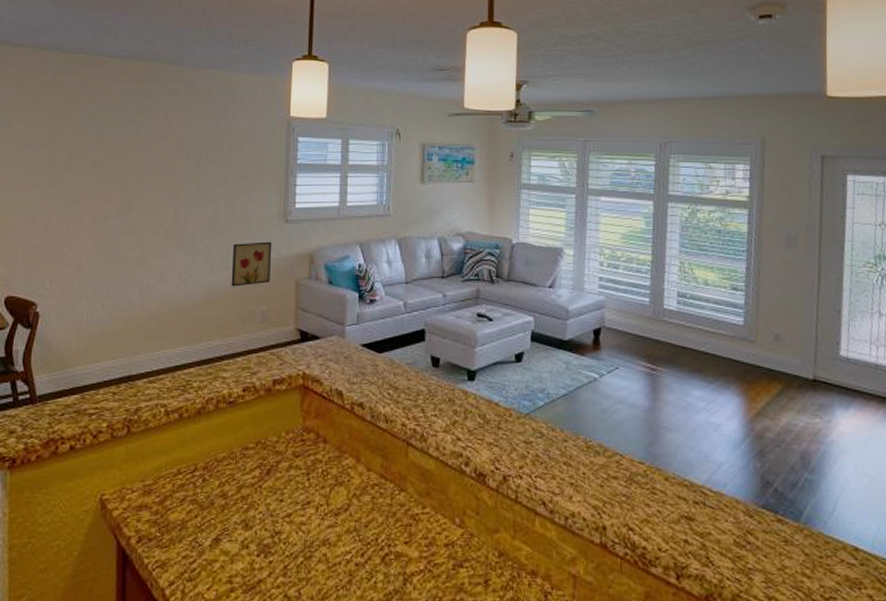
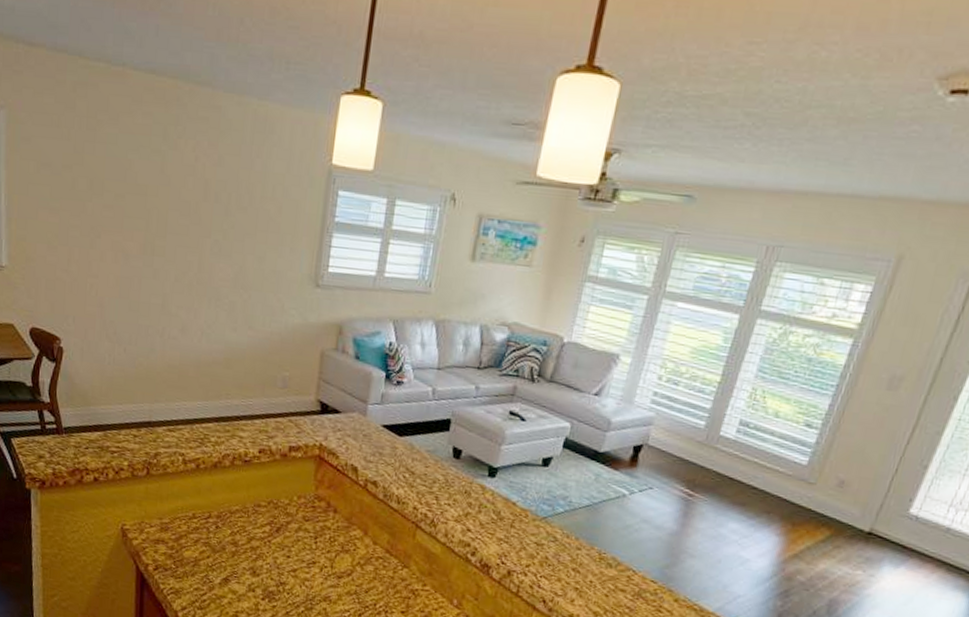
wall art: present [231,241,272,287] -> none [253,302,300,350]

